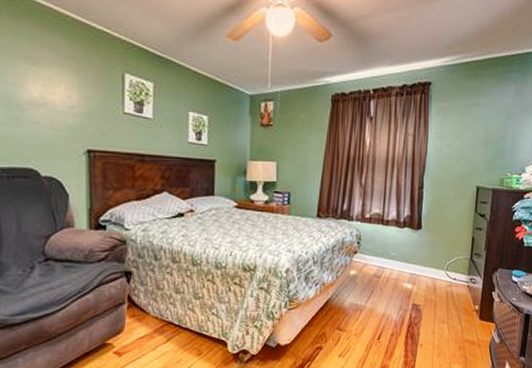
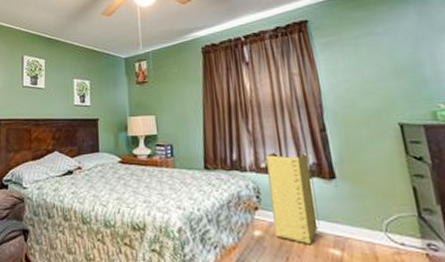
laundry hamper: none [367,203,406,281] -> present [266,150,320,245]

